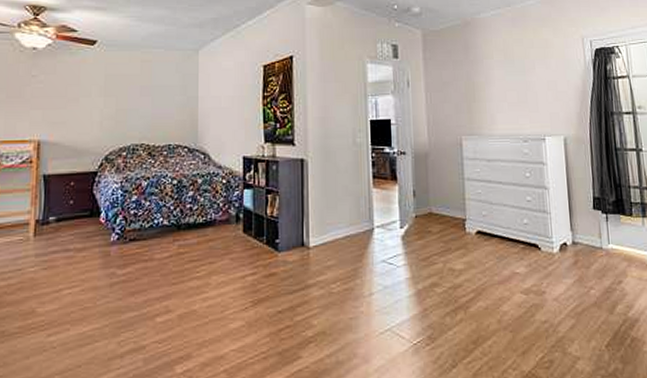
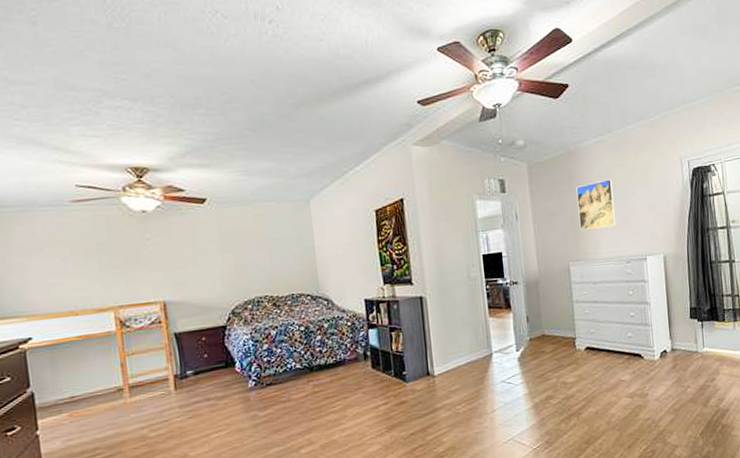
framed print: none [472,53,513,103] -> present [576,179,617,230]

